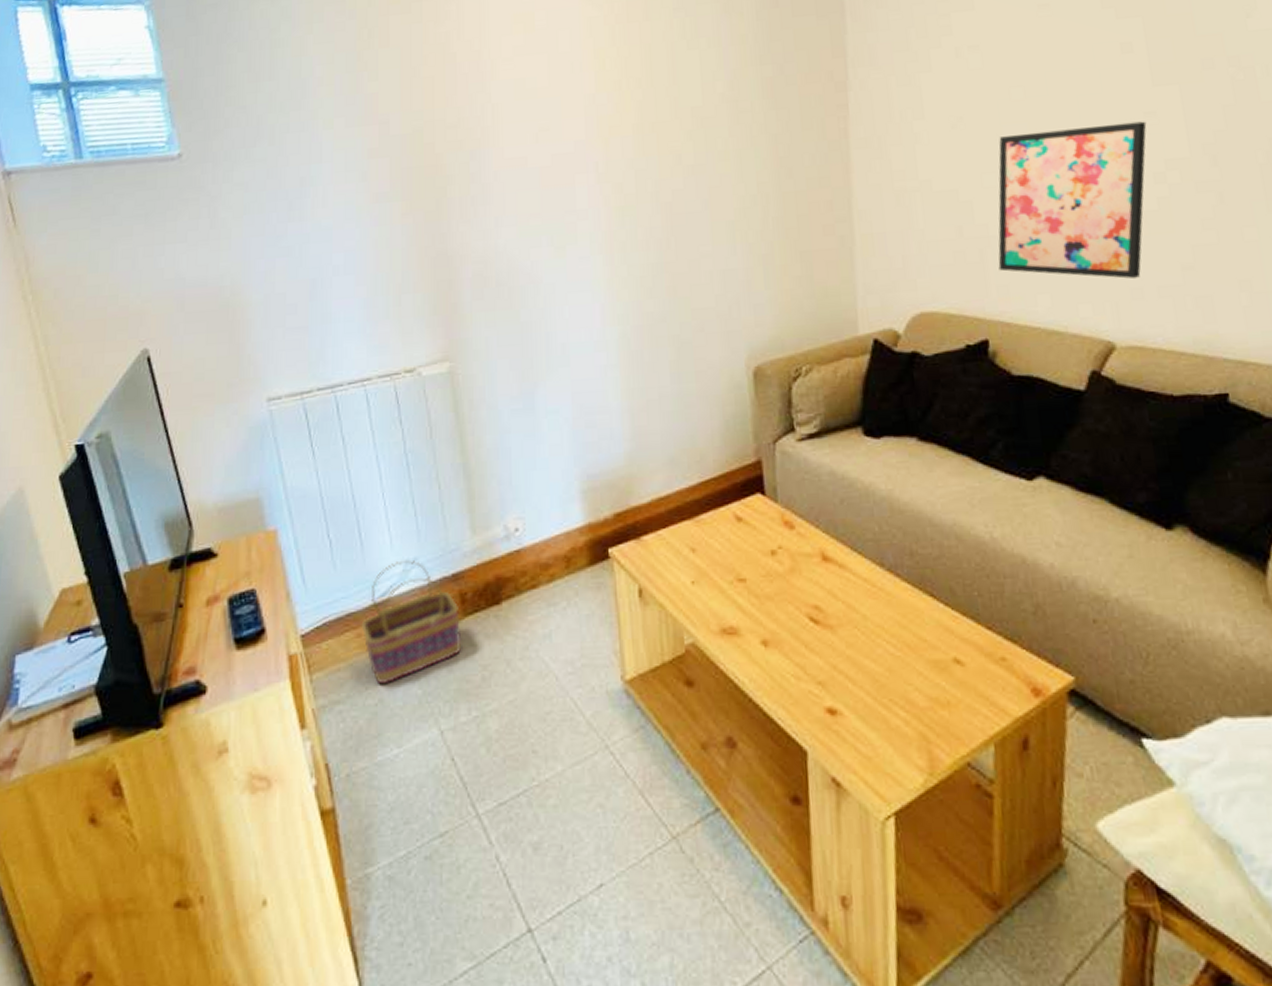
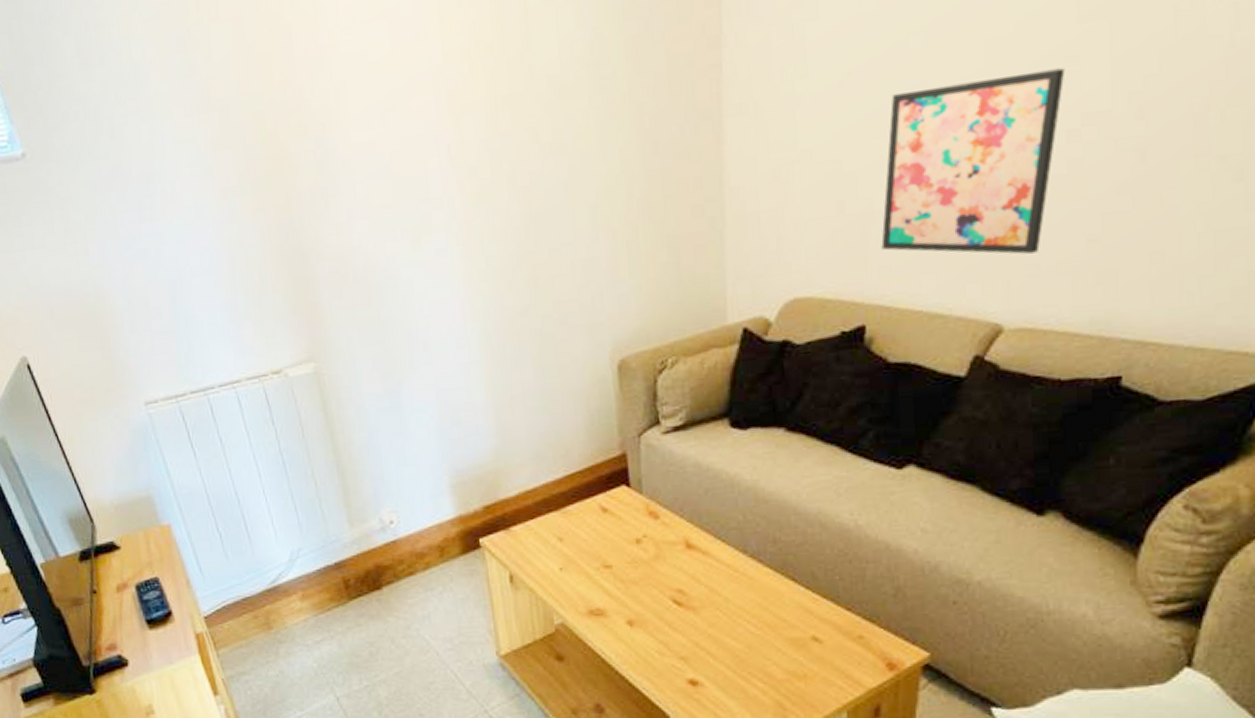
basket: present [361,559,462,683] -> none [256,550,349,658]

